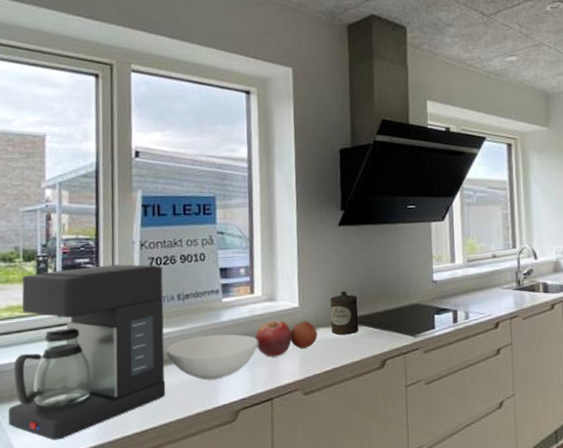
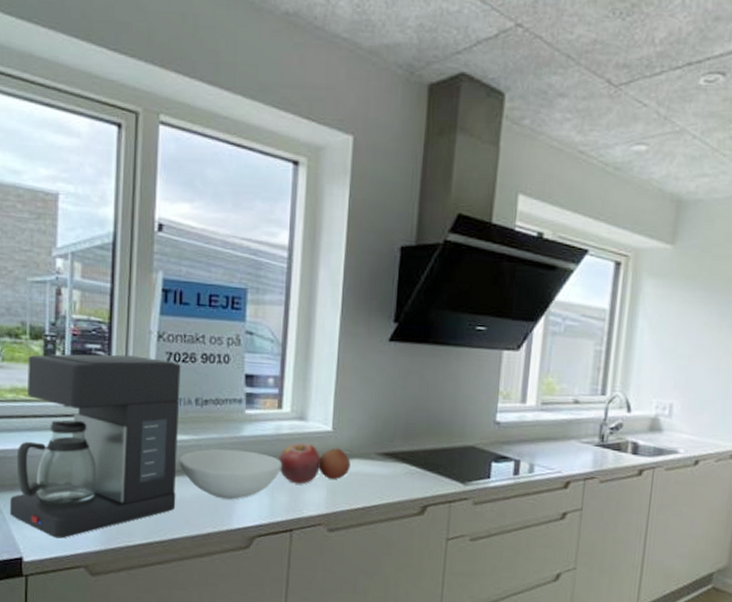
canister: present [330,291,359,335] -> none [366,419,402,471]

